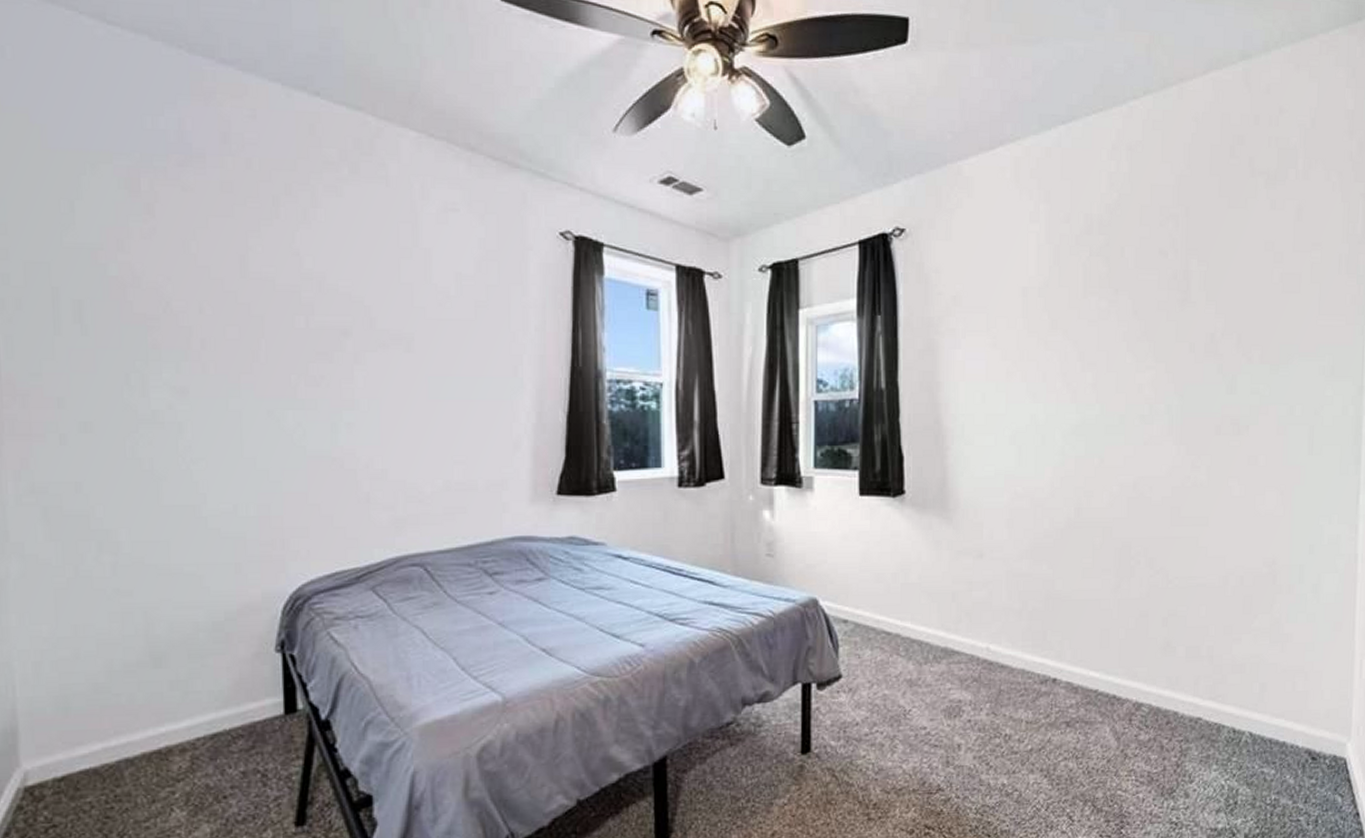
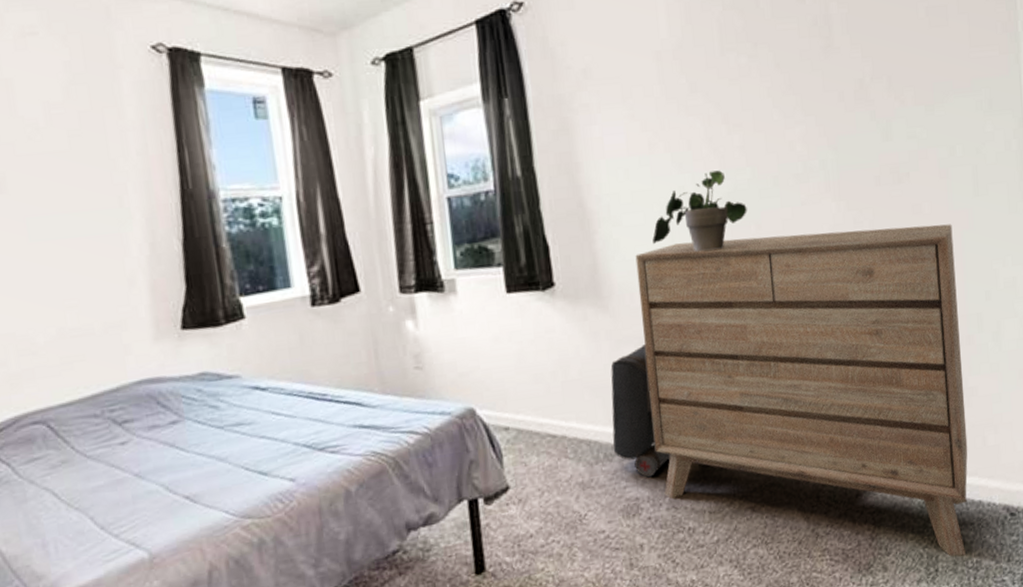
shoulder bag: none [942,558,996,683] -> present [610,344,671,478]
dresser: none [981,468,1284,792] -> present [635,224,968,557]
potted plant: none [1001,404,1092,478] -> present [652,170,747,252]

